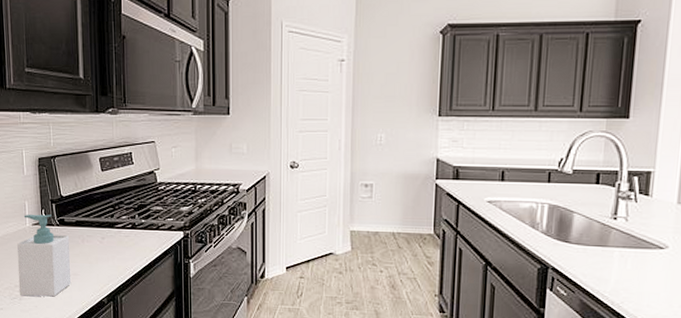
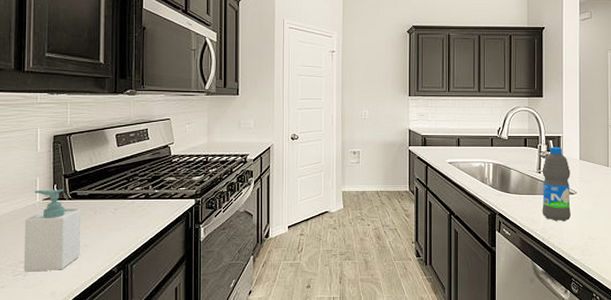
water bottle: none [614,185,662,284] -> present [542,147,571,222]

